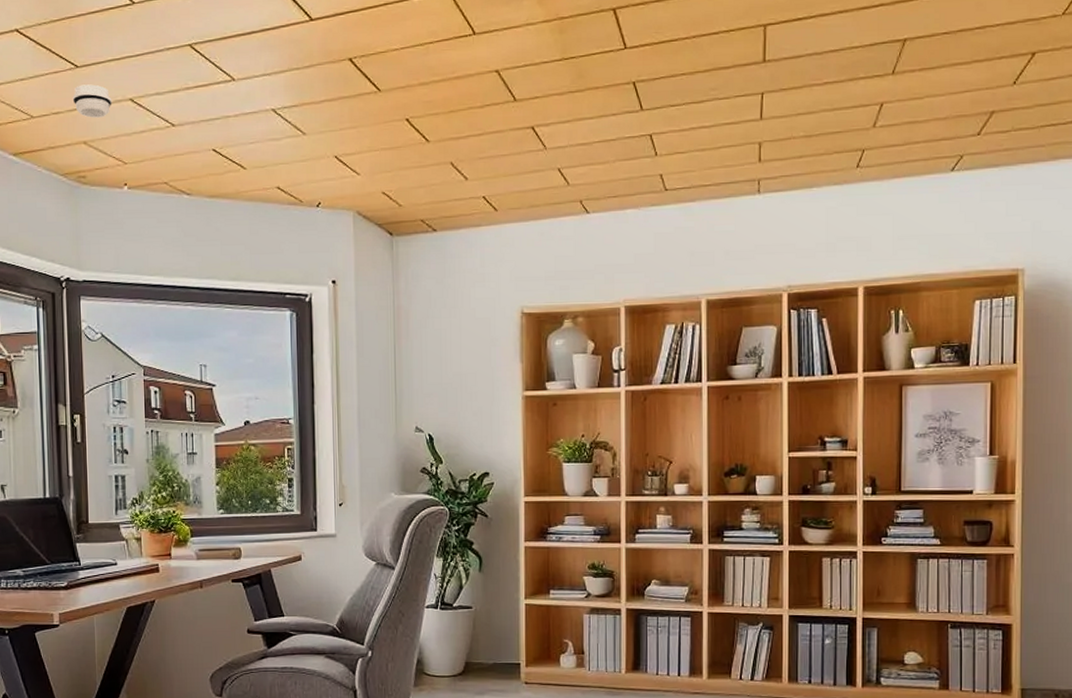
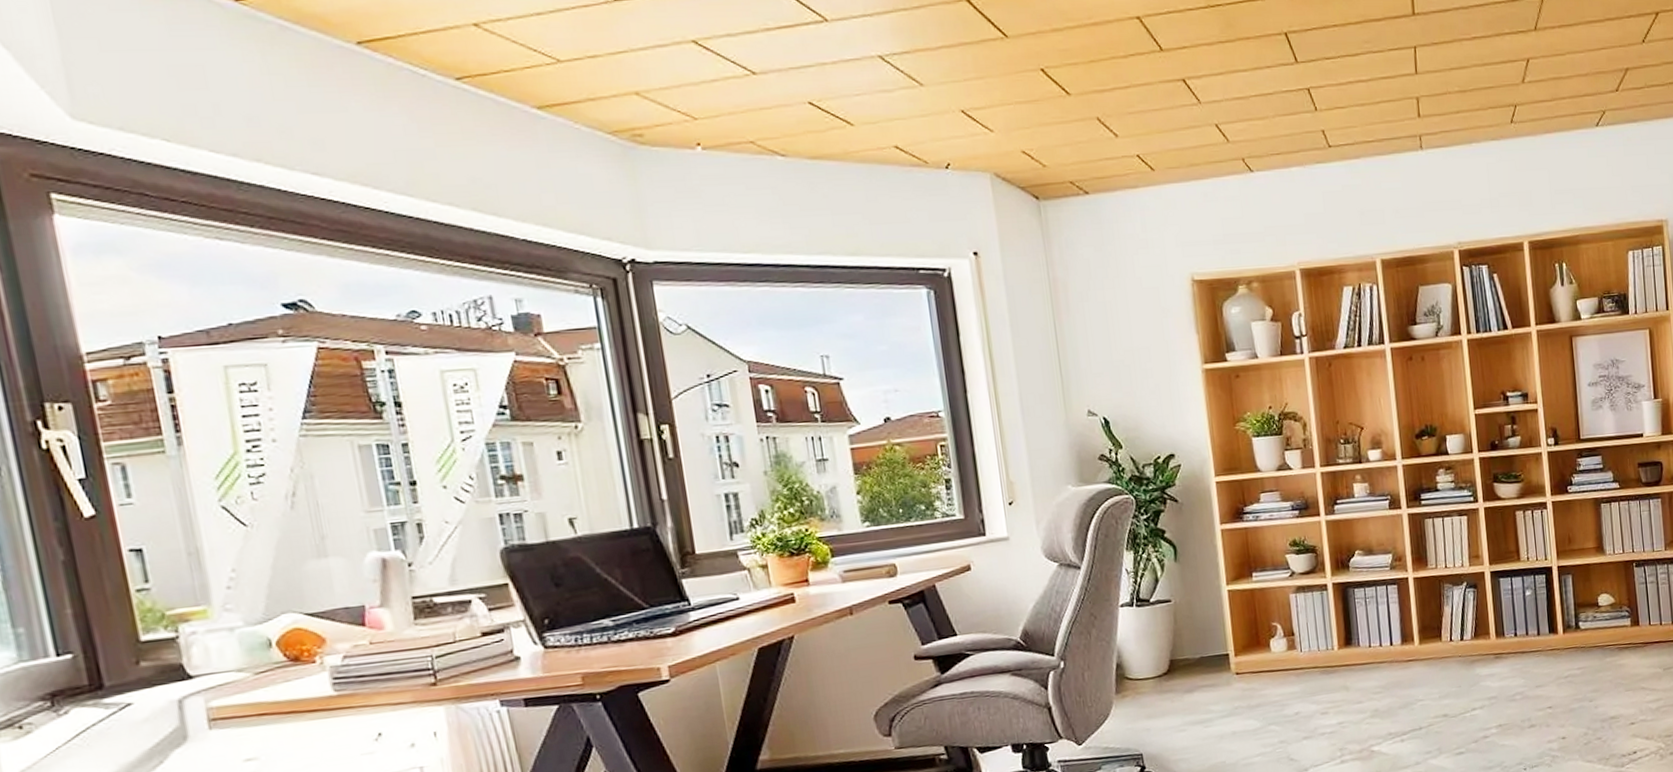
smoke detector: present [72,84,112,118] -> none [613,22,669,63]

